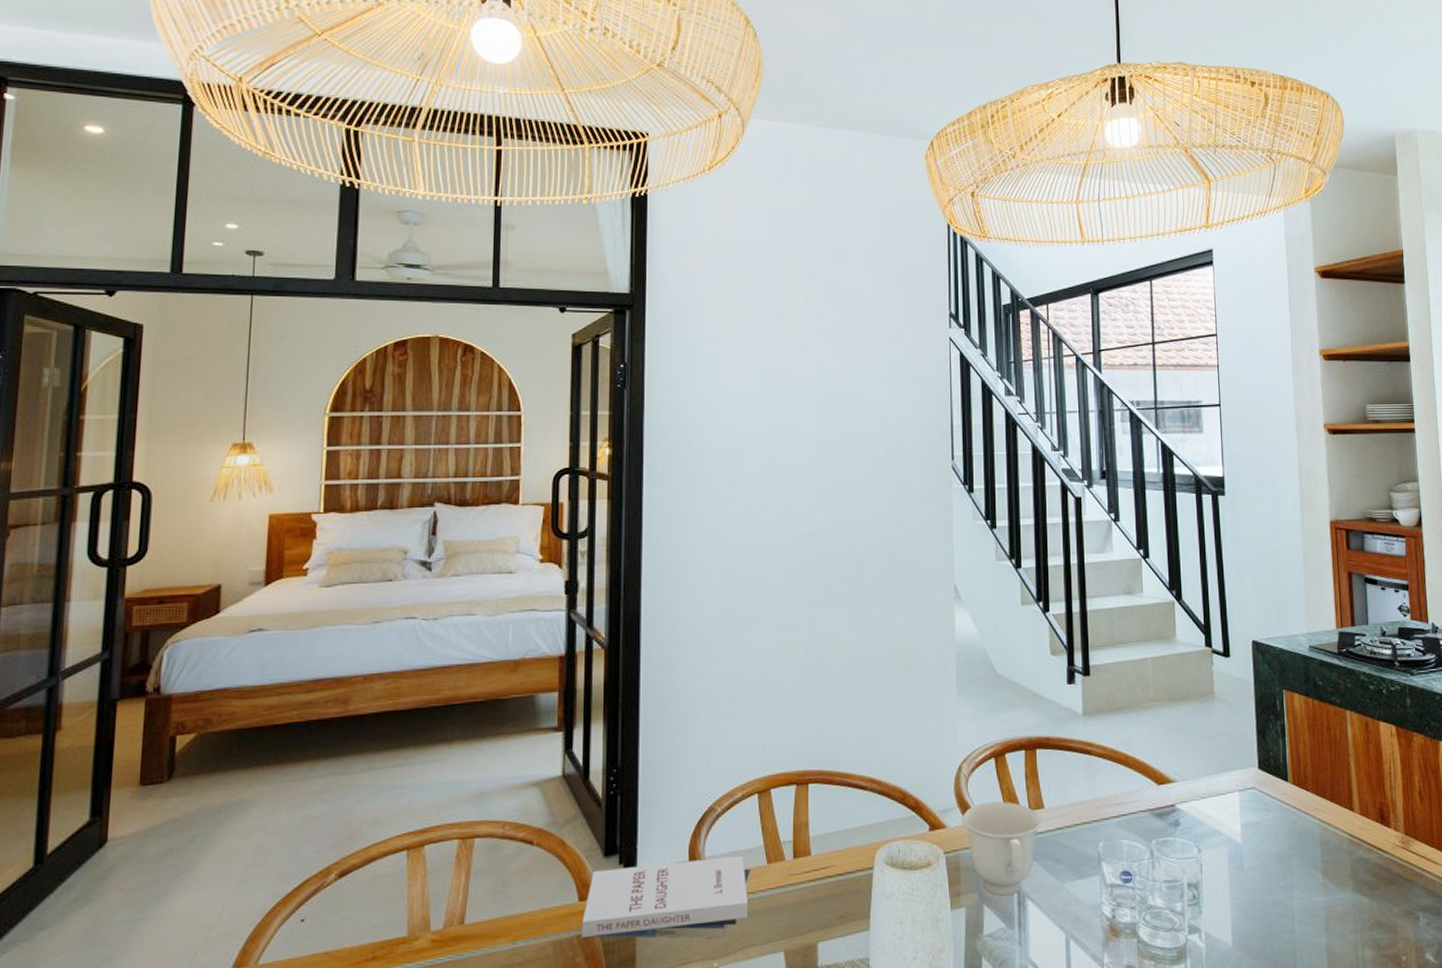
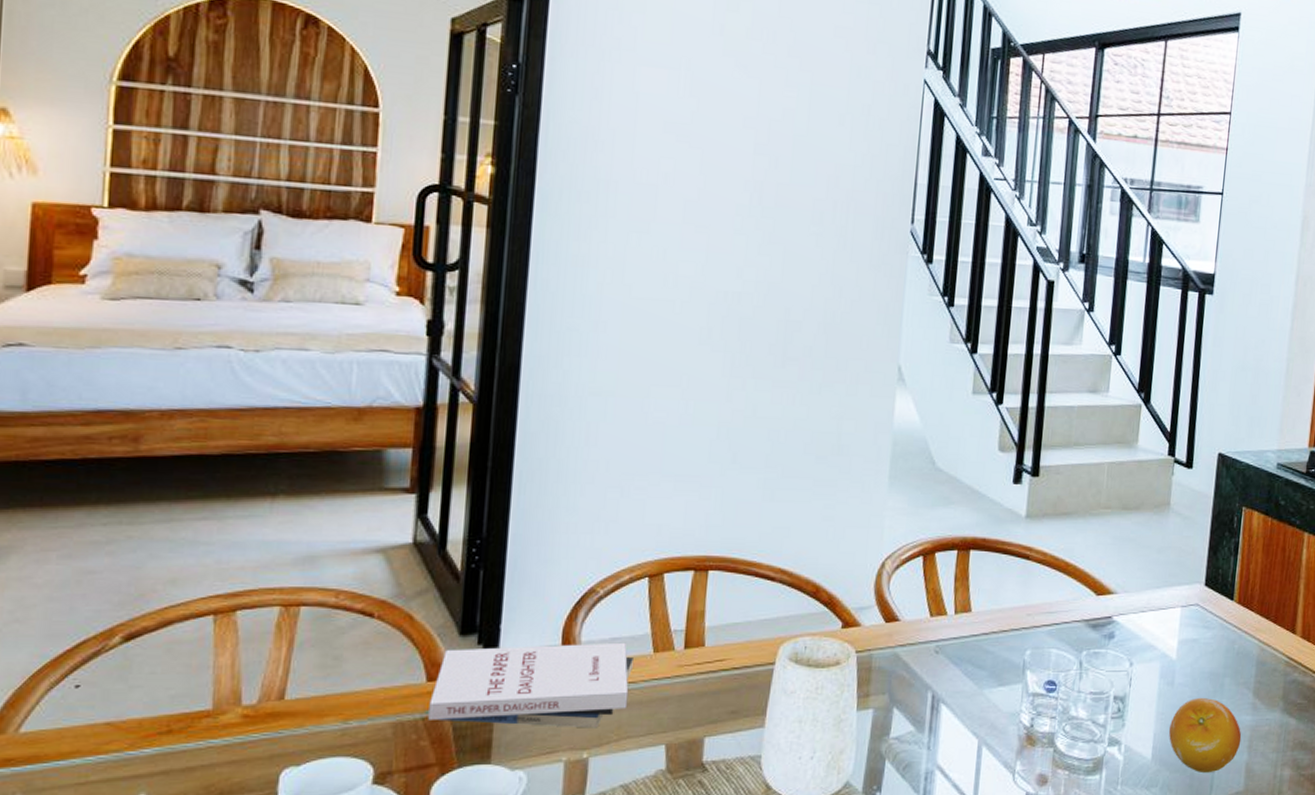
teacup: present [962,801,1042,896] -> none [879,602,968,699]
fruit: none [1245,880,1318,957] -> present [1169,697,1242,772]

